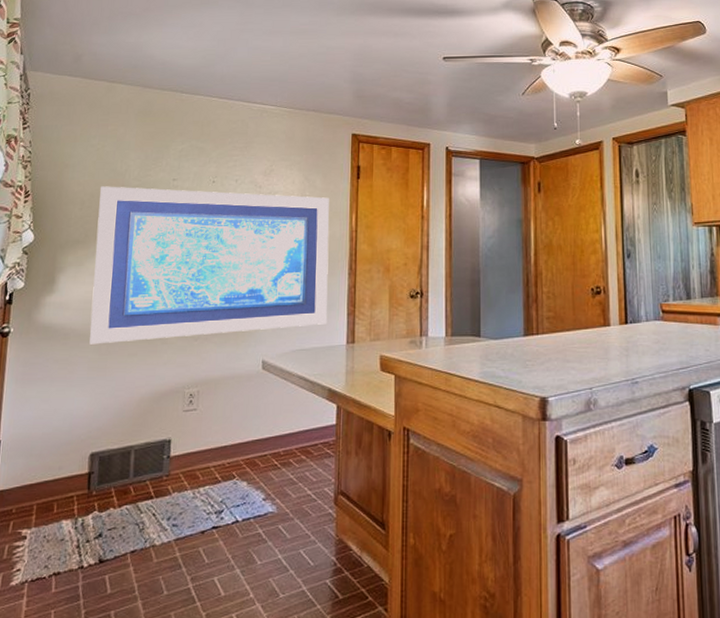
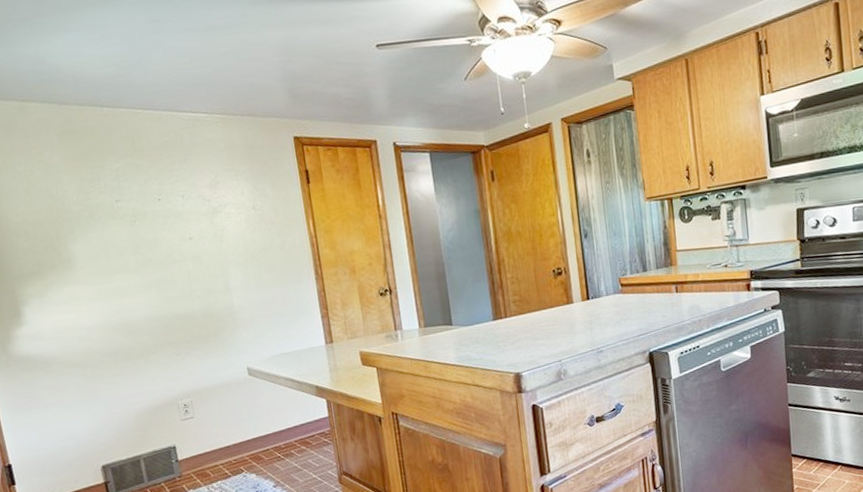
wall art: present [89,186,330,345] -> none [41,205,303,370]

